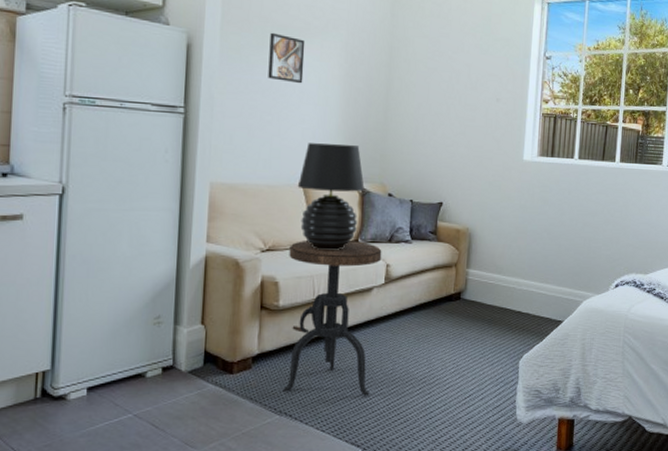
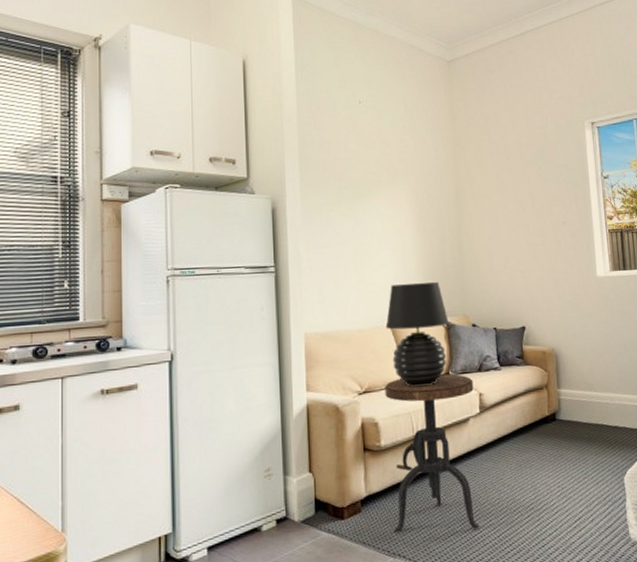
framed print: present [268,32,305,84] -> none [345,188,380,232]

